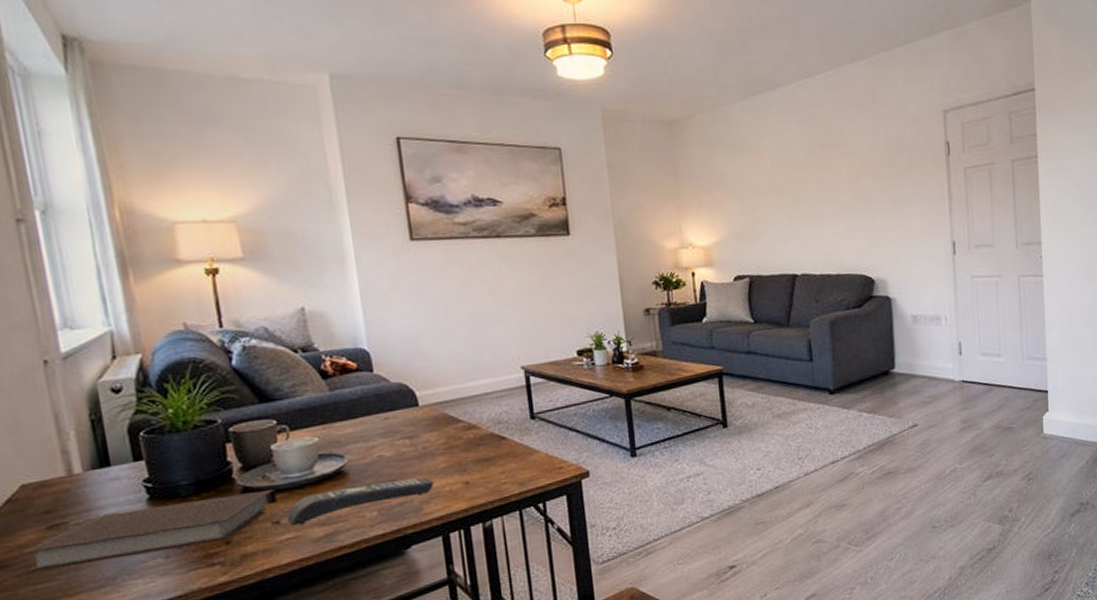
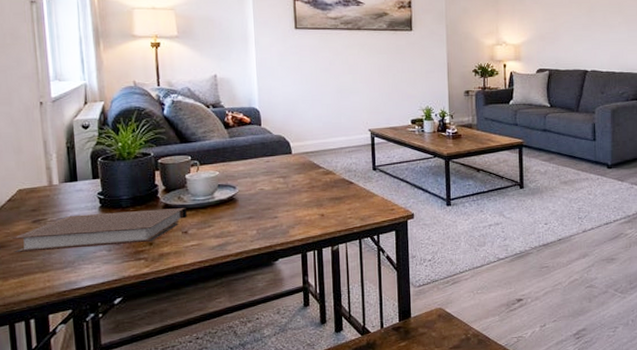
remote control: present [287,477,433,526] -> none [193,208,298,236]

